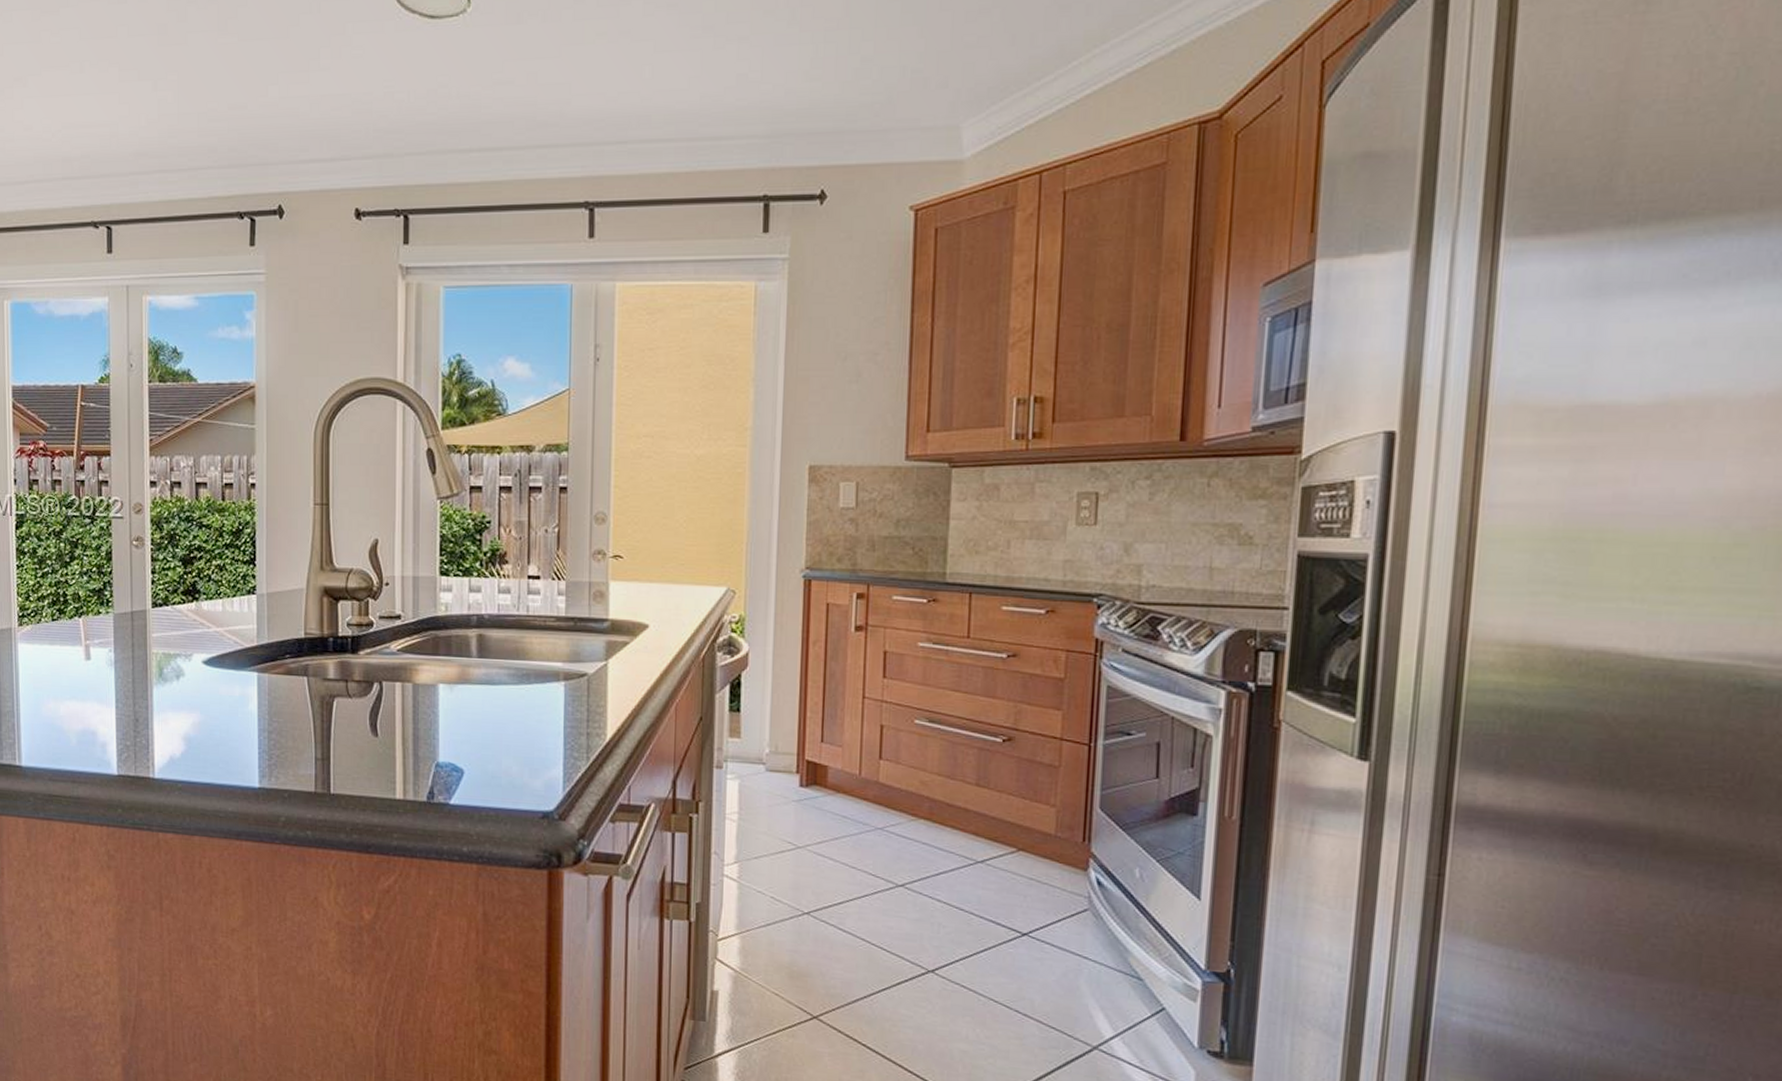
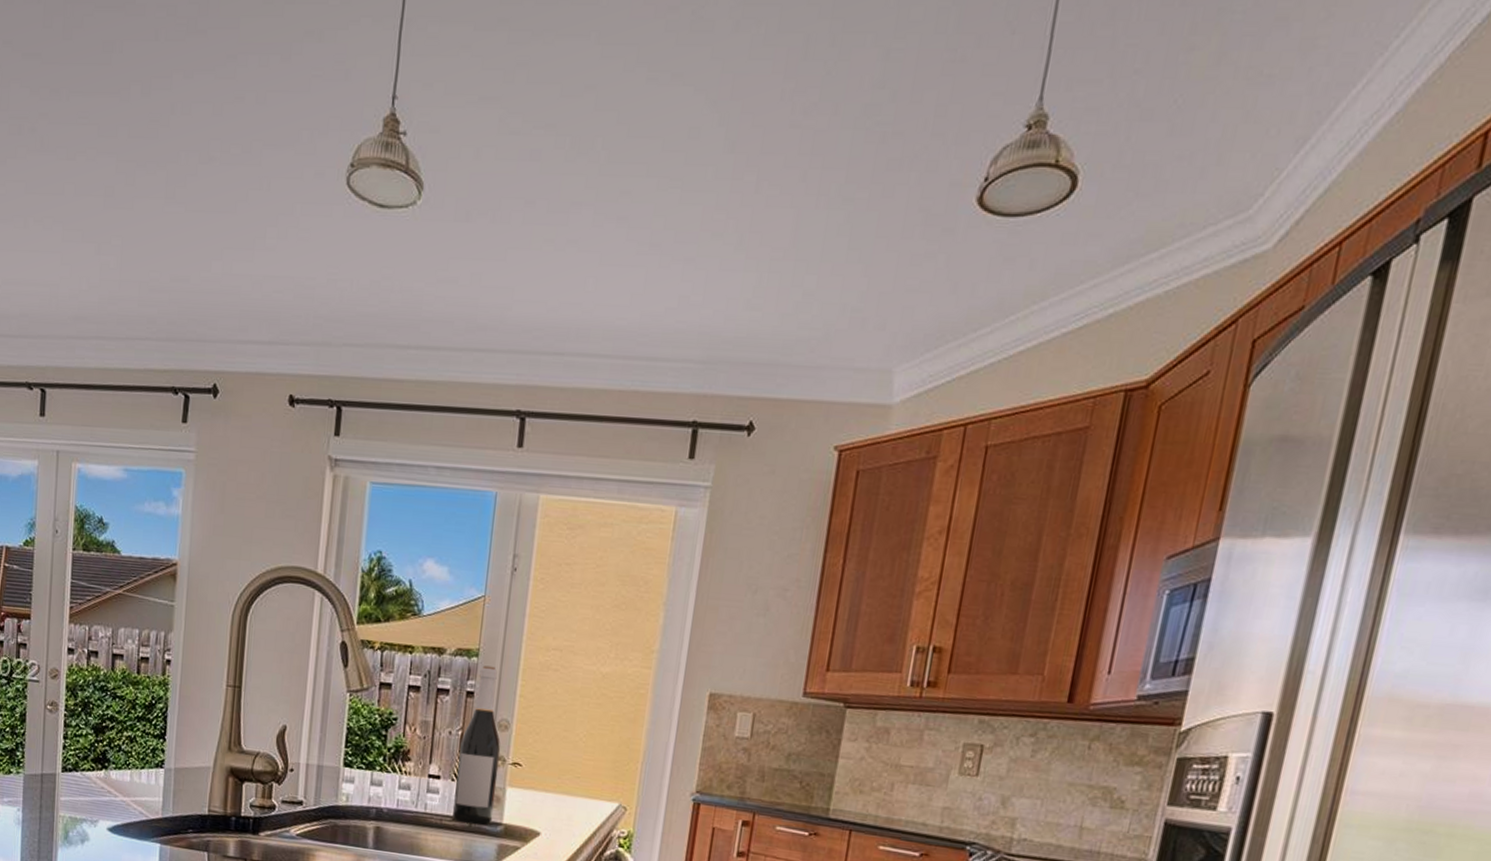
wine bottle: none [556,459,600,622] -> present [453,665,501,825]

